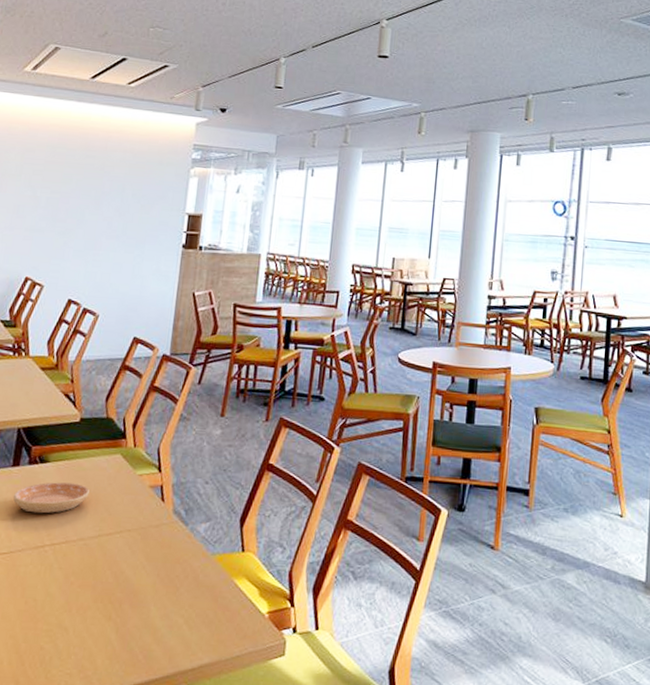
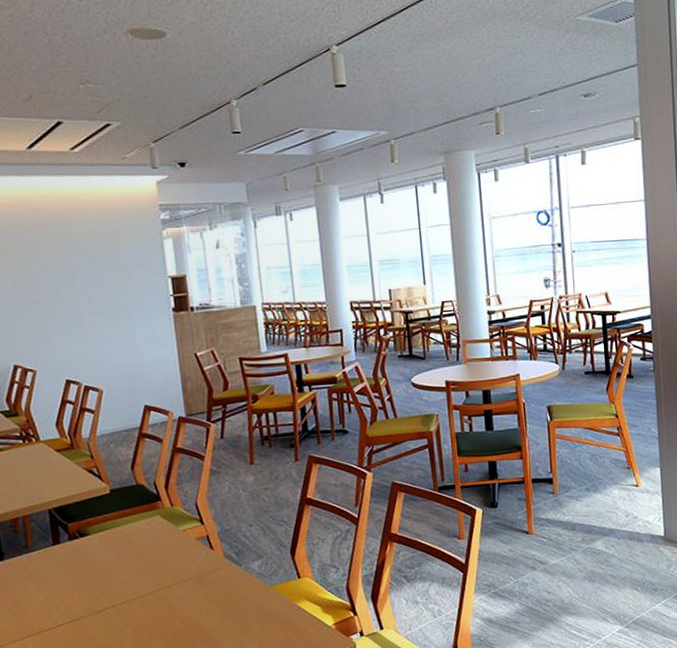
saucer: present [13,482,90,514] -> none [62,548,138,583]

